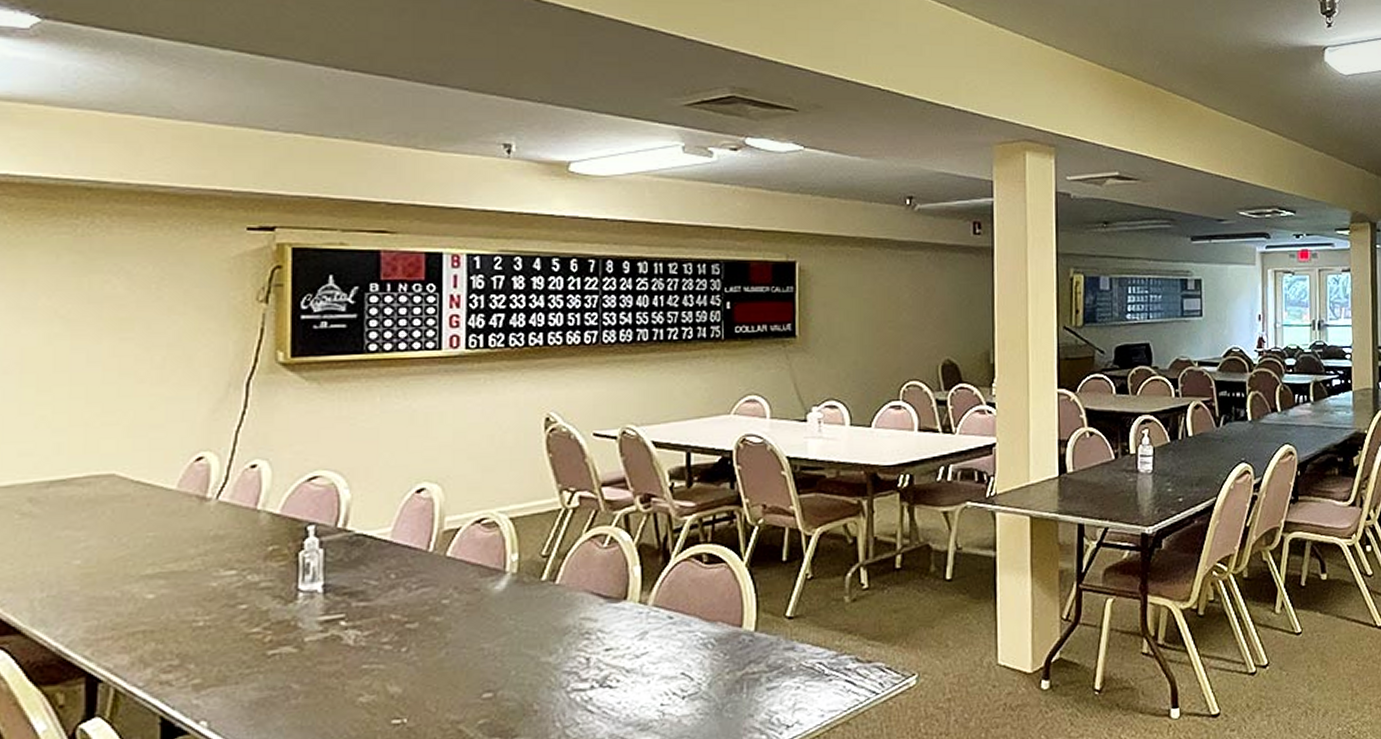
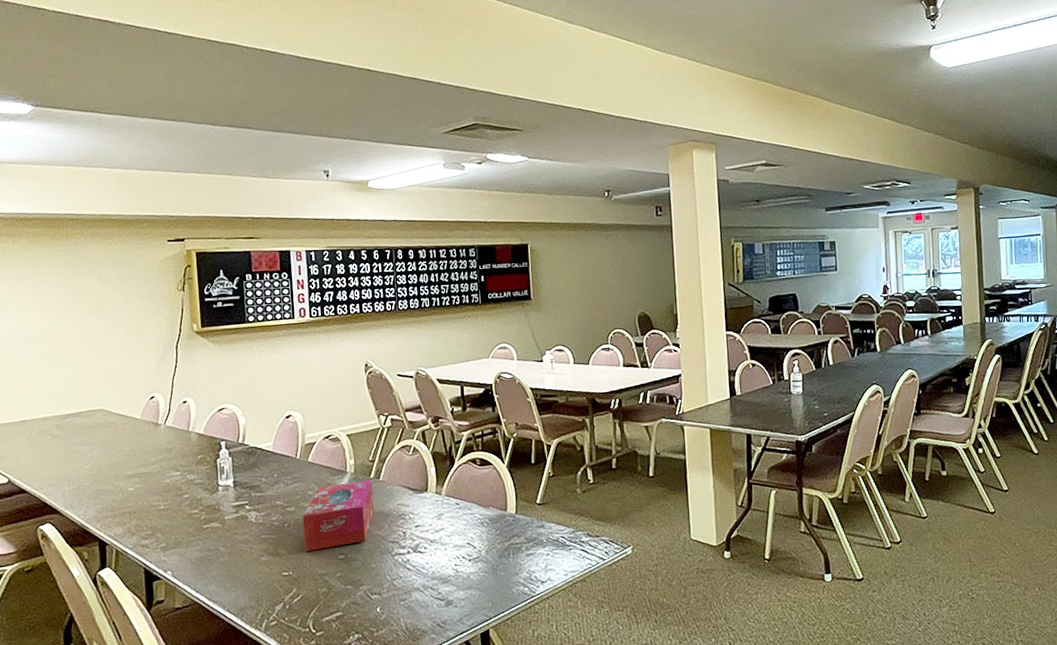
tissue box: none [431,583,545,688] -> present [303,480,375,551]

